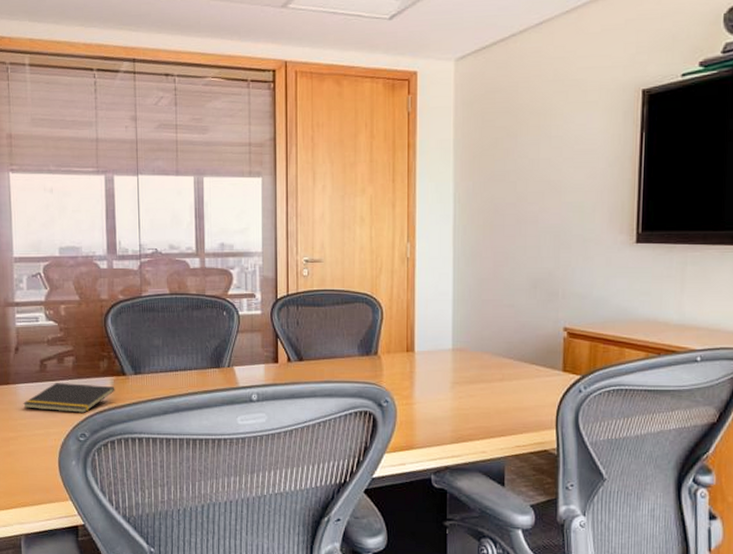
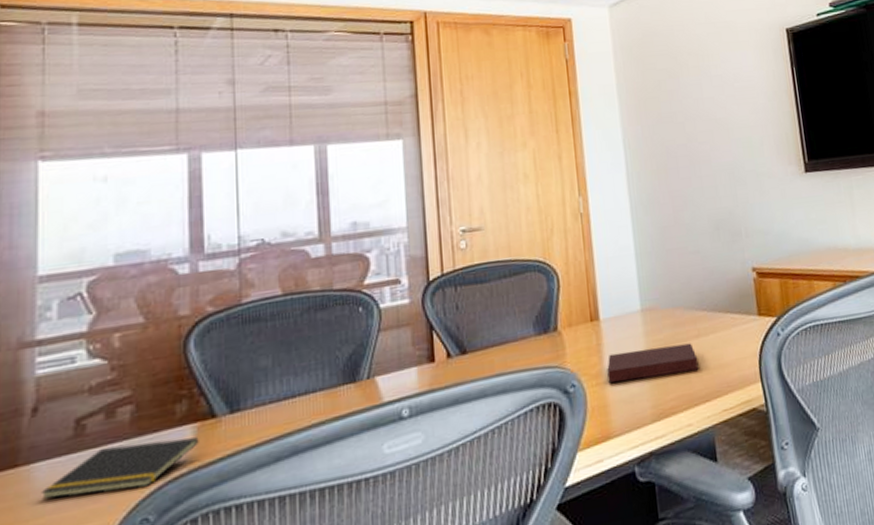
notebook: none [416,381,499,409] -> present [607,343,699,384]

